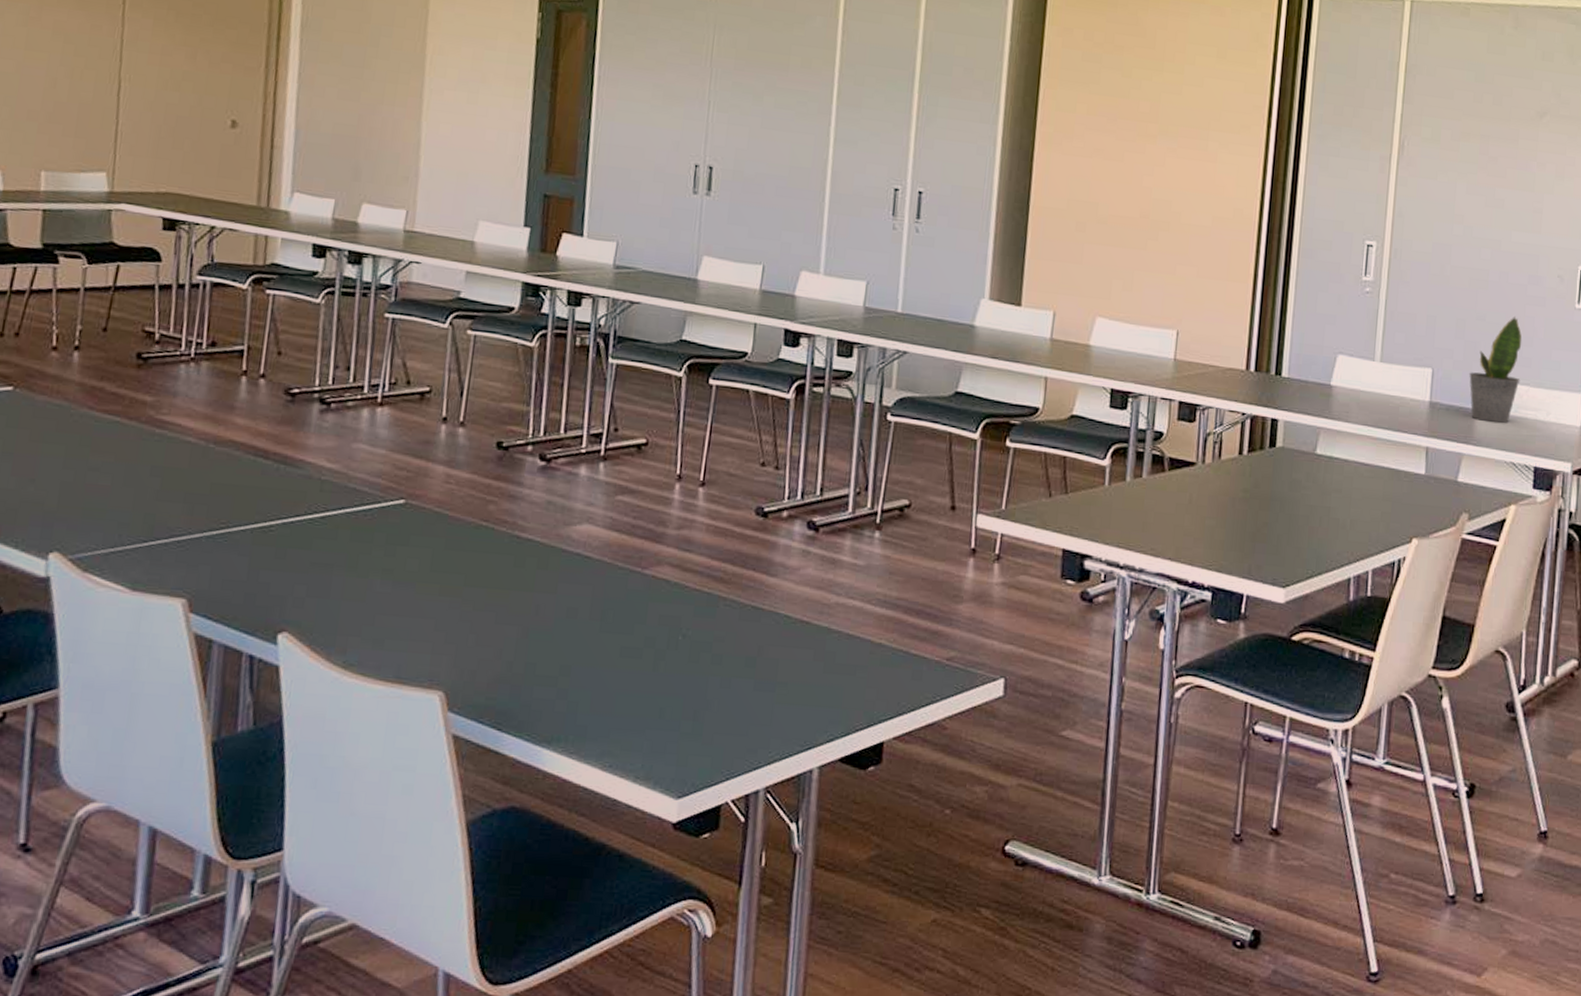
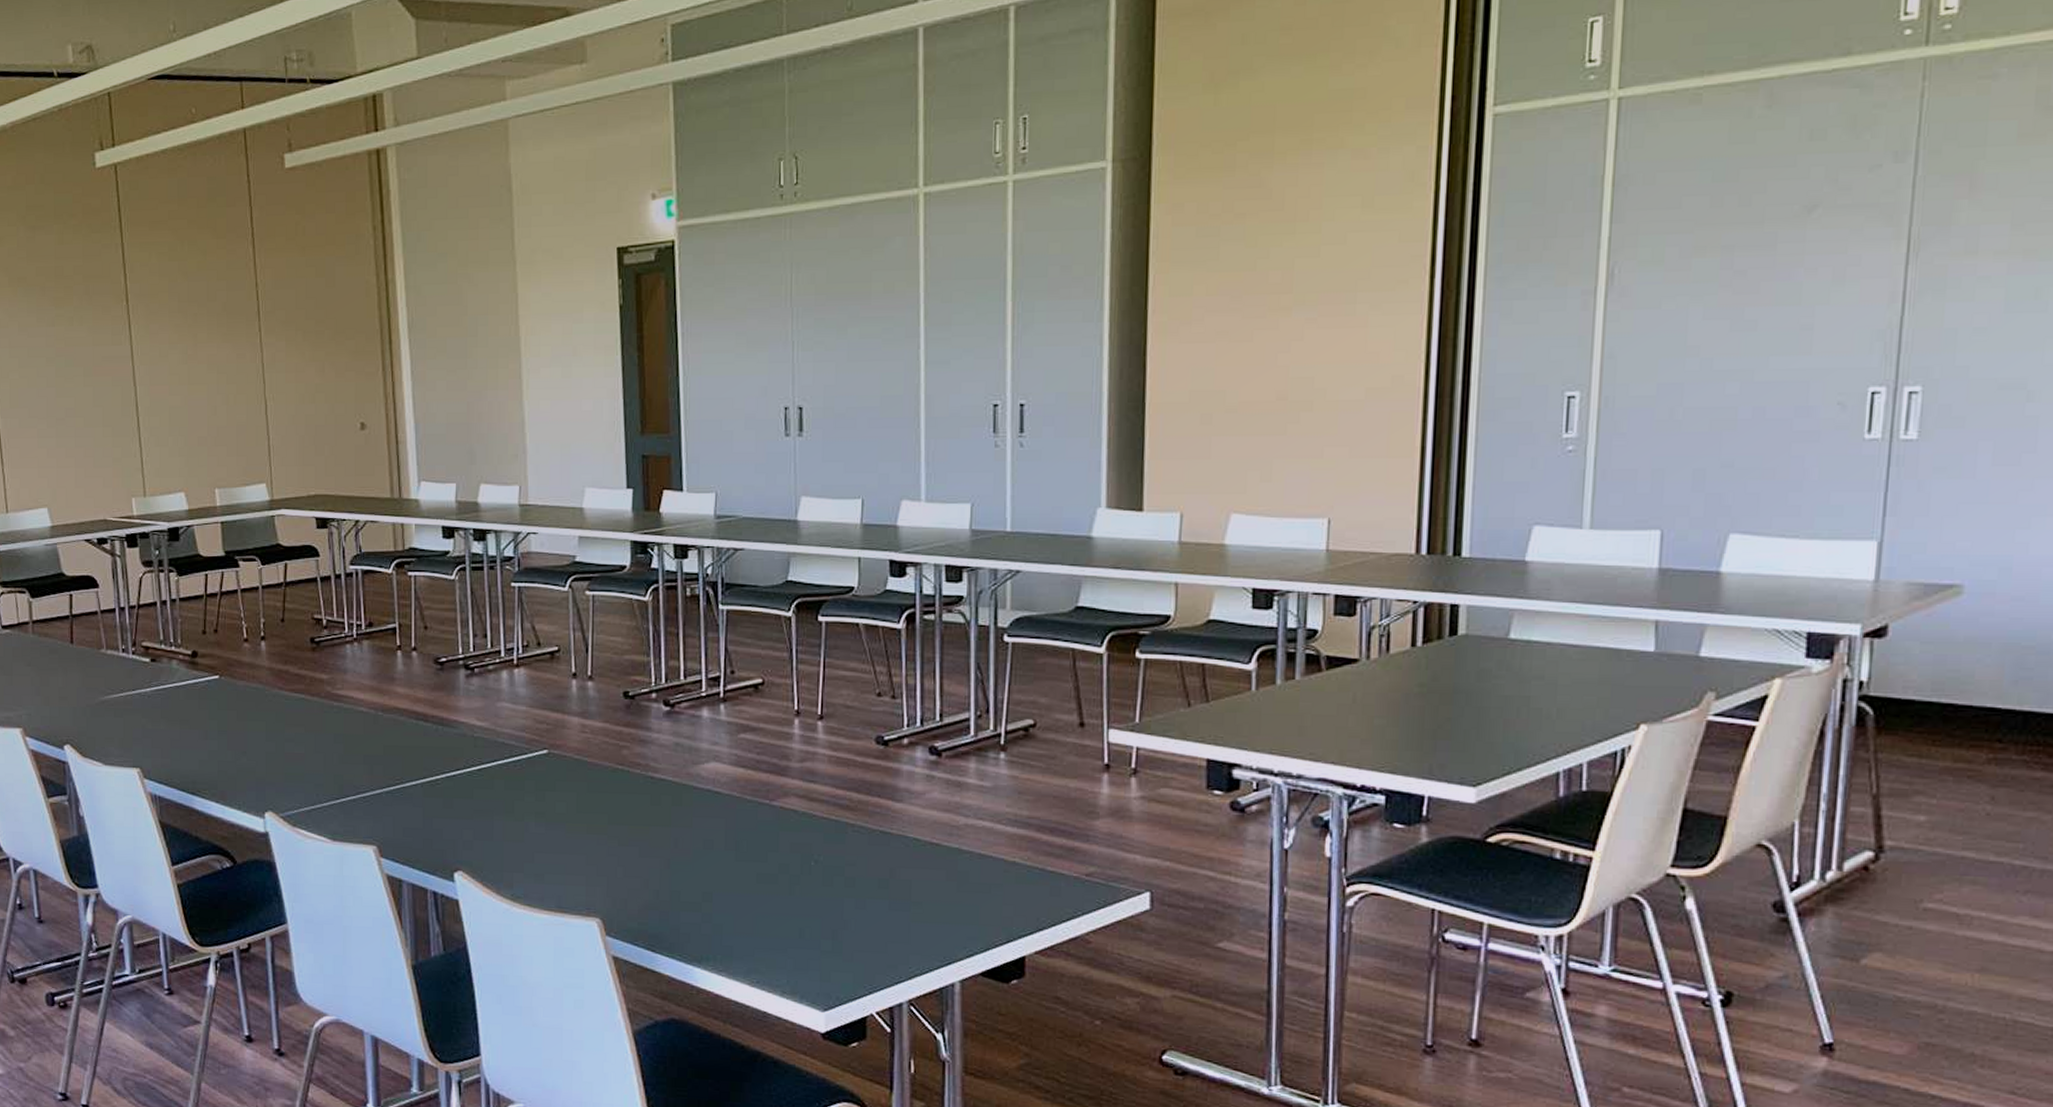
potted plant: present [1469,315,1522,424] -> none [1712,457,1787,586]

